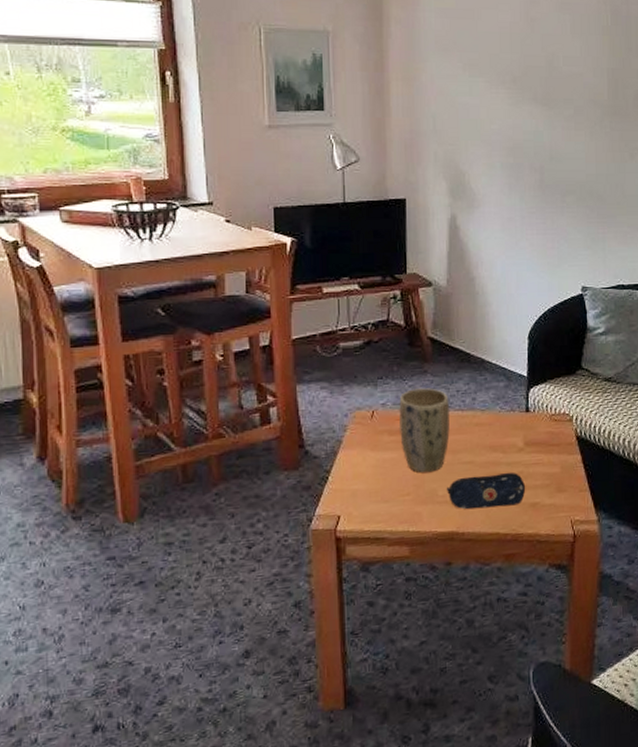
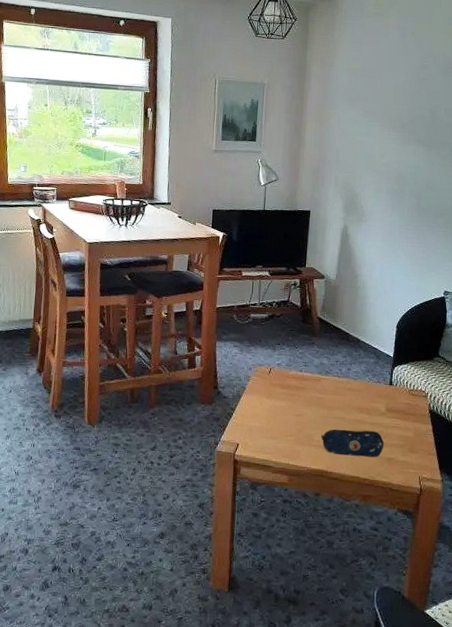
plant pot: present [399,388,450,473] -> none [289,355,329,422]

